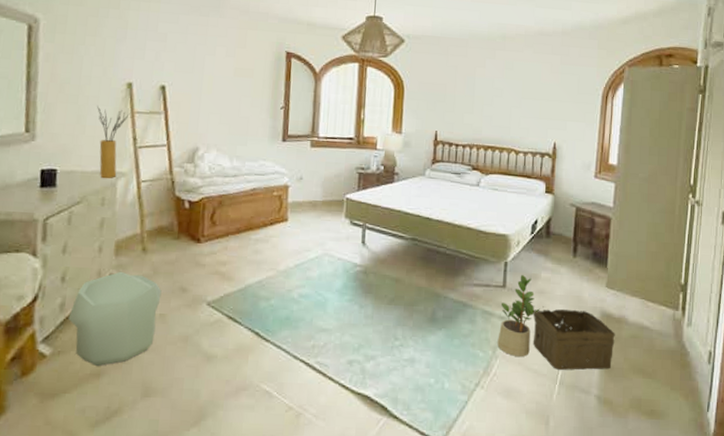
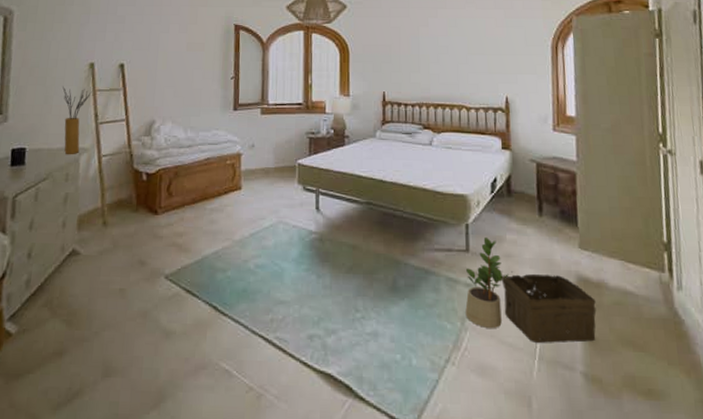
pouf: present [68,271,162,366] -> none [33,245,121,344]

